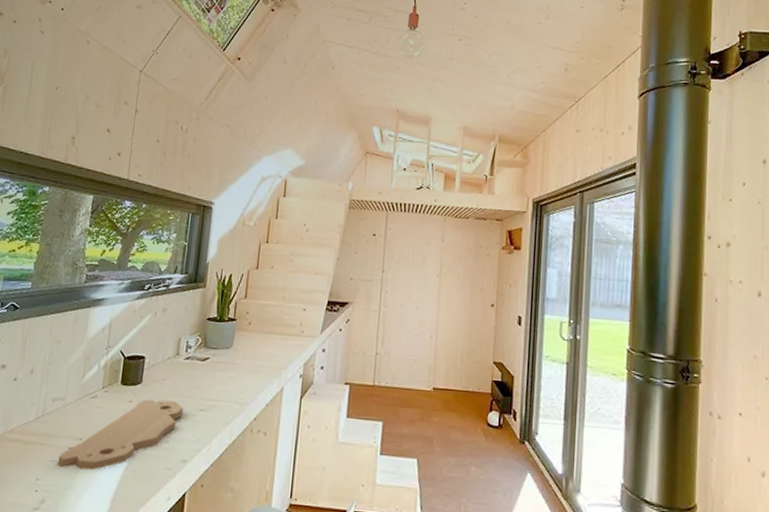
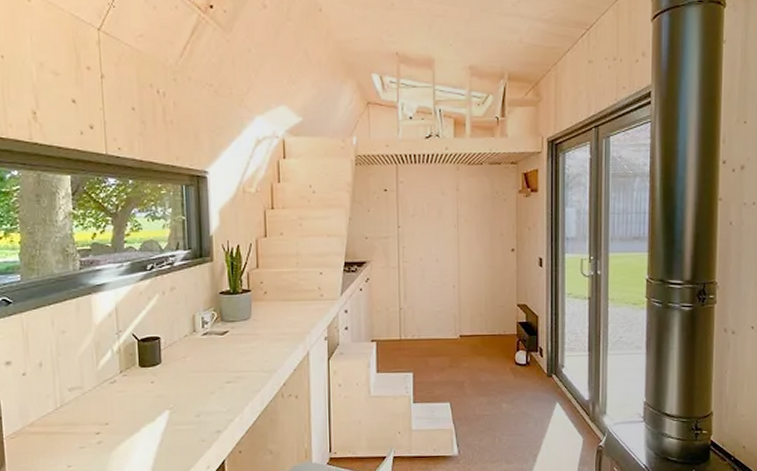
cutting board: present [58,399,183,470] -> none [87,376,209,452]

